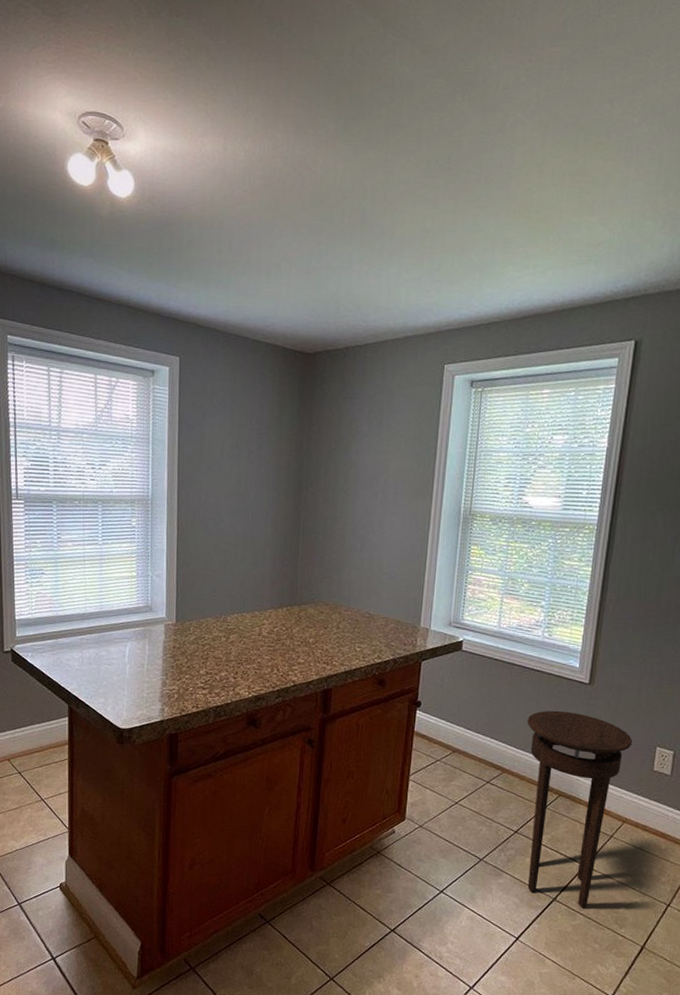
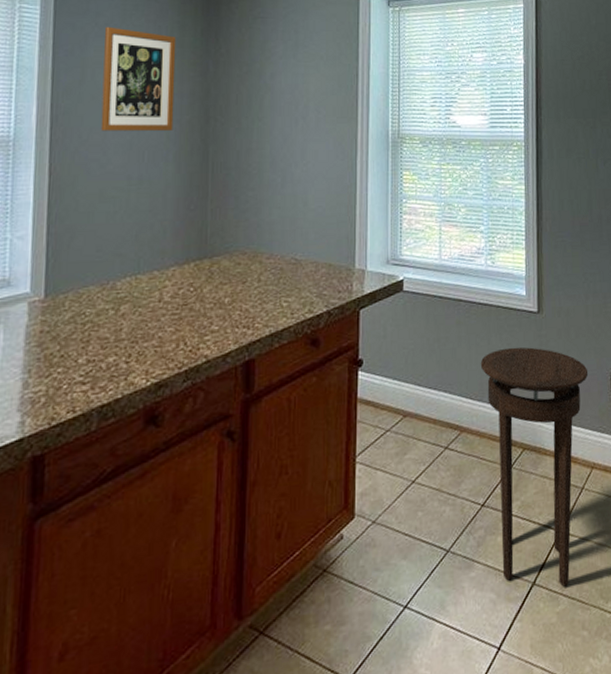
wall art: none [215,405,276,499] -> present [100,26,177,132]

